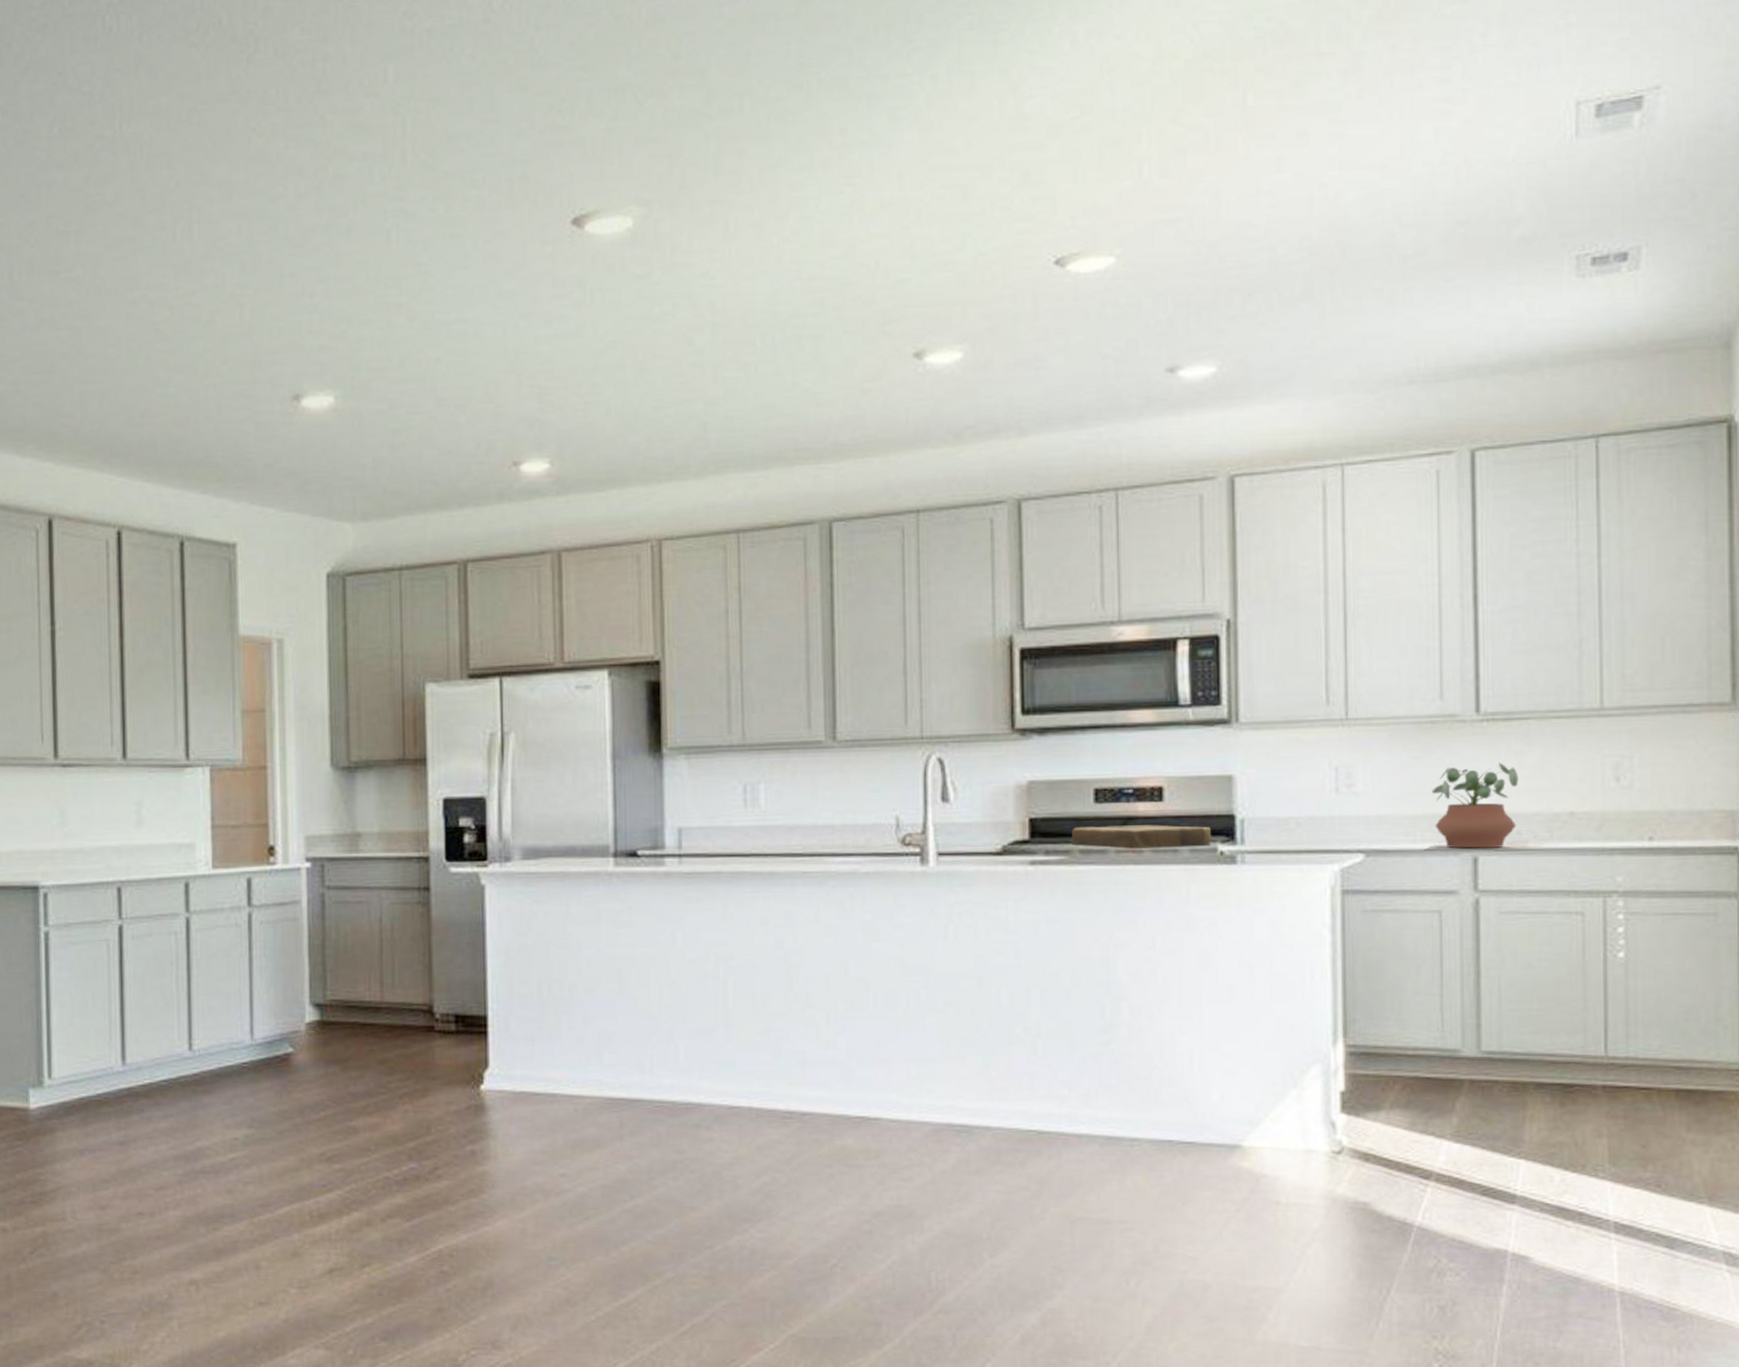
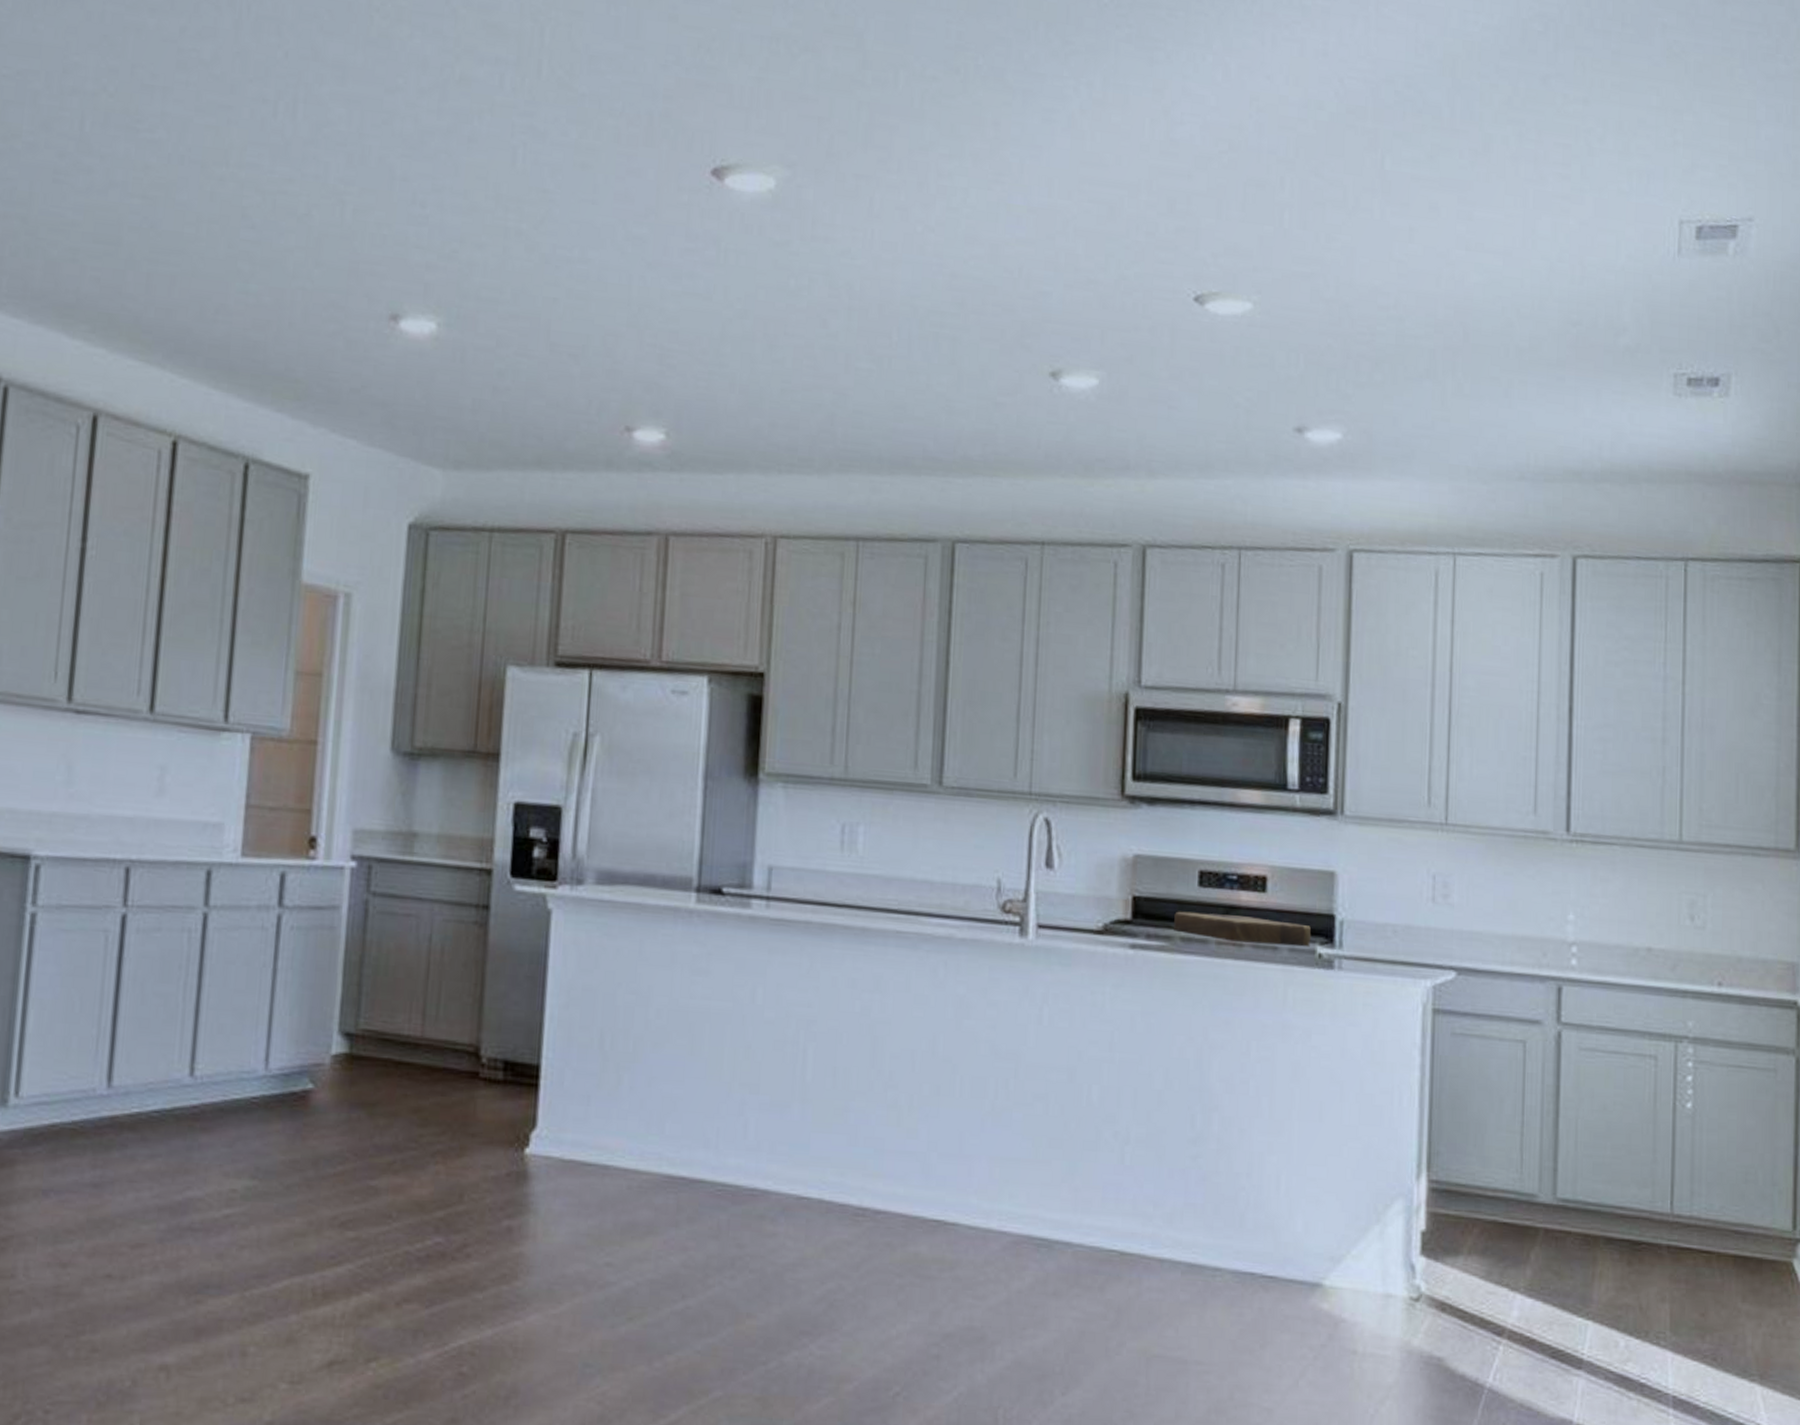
potted plant: present [1432,762,1519,849] -> none [1522,887,1603,979]

